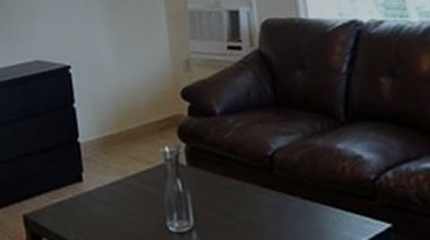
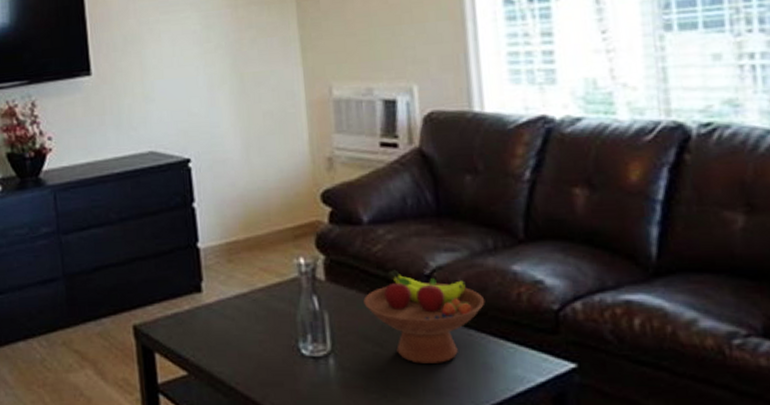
fruit bowl: none [219,153,317,233] -> present [363,269,485,364]

